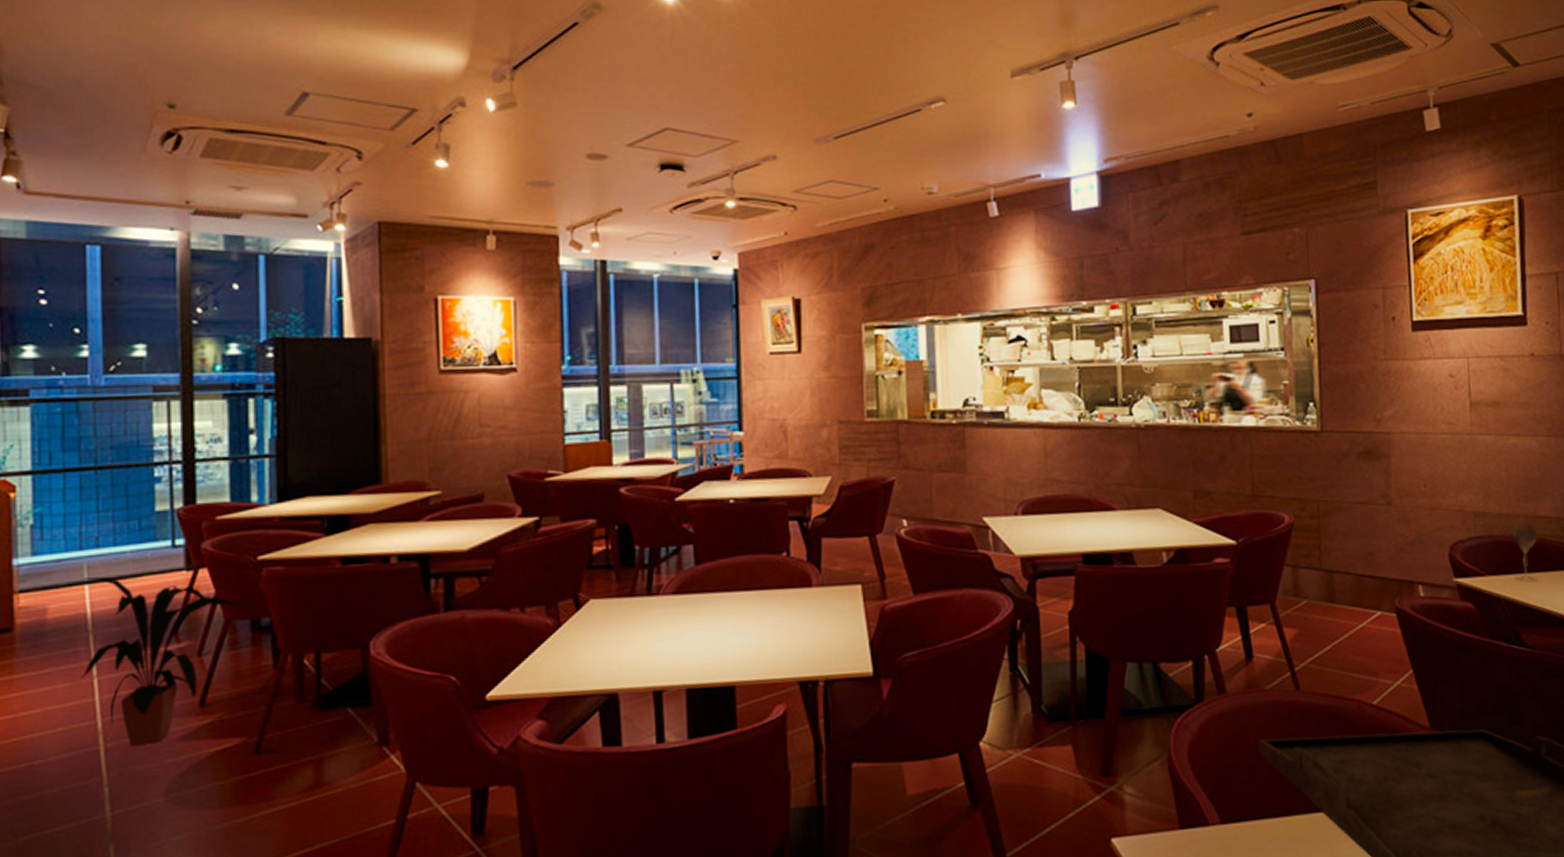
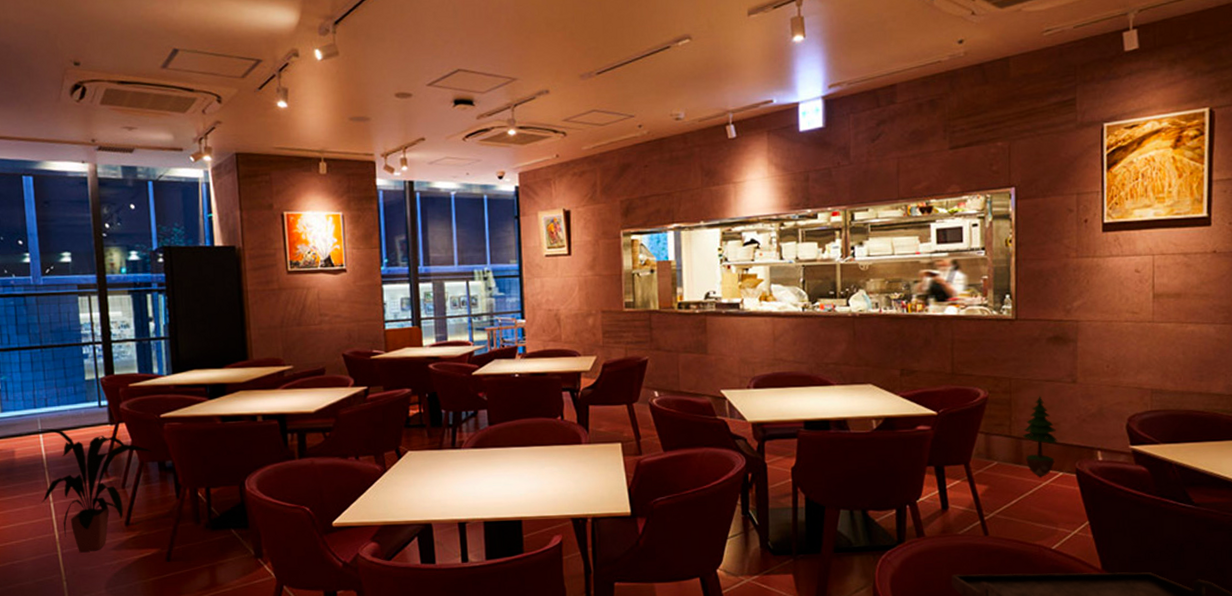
potted tree: none [1334,521,1374,618] -> present [1022,396,1057,478]
wineglass: present [1511,522,1538,583] -> none [1185,399,1209,450]

